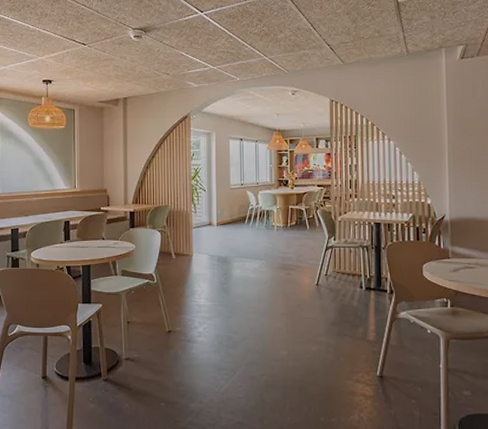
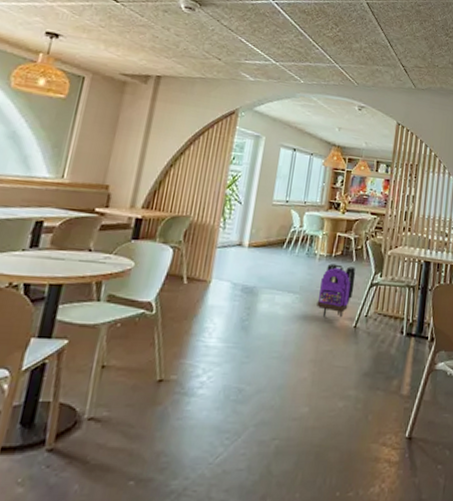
backpack: none [281,233,312,278] -> present [317,263,356,317]

